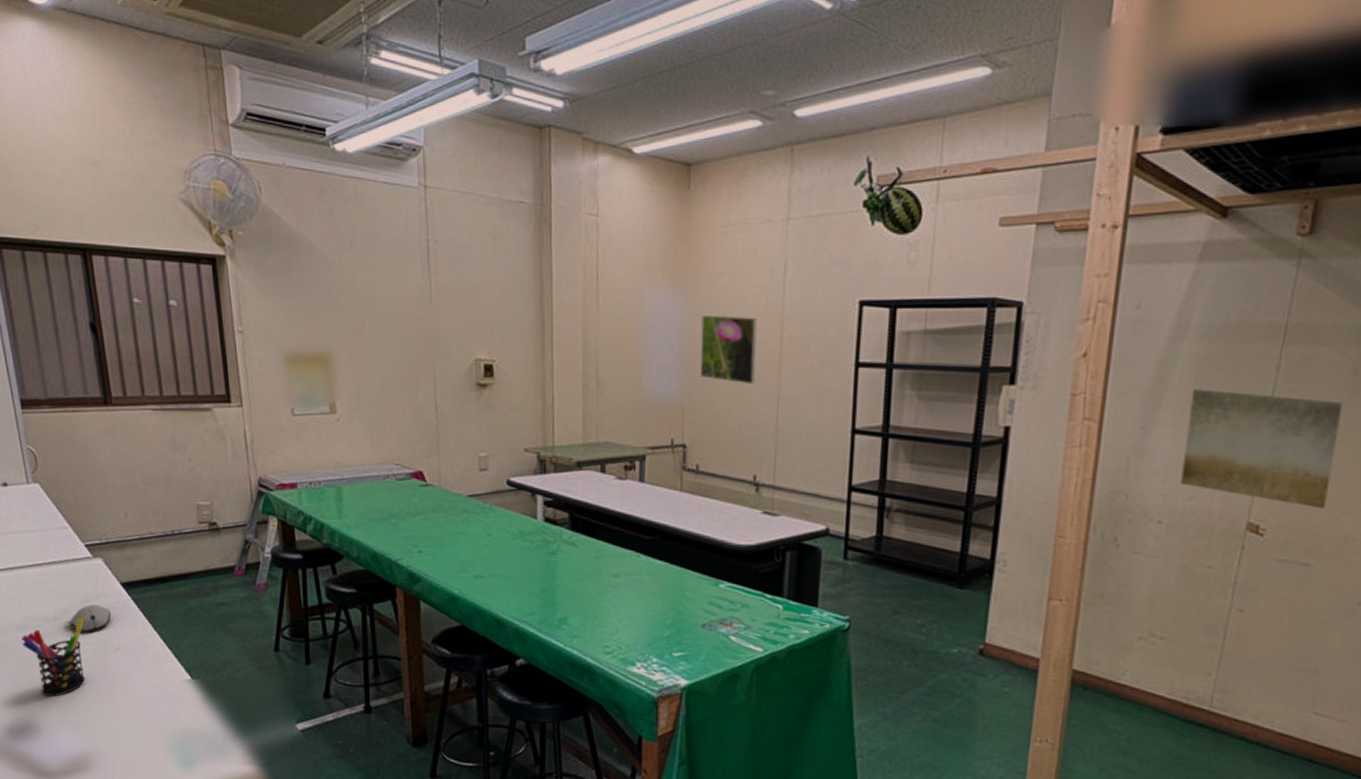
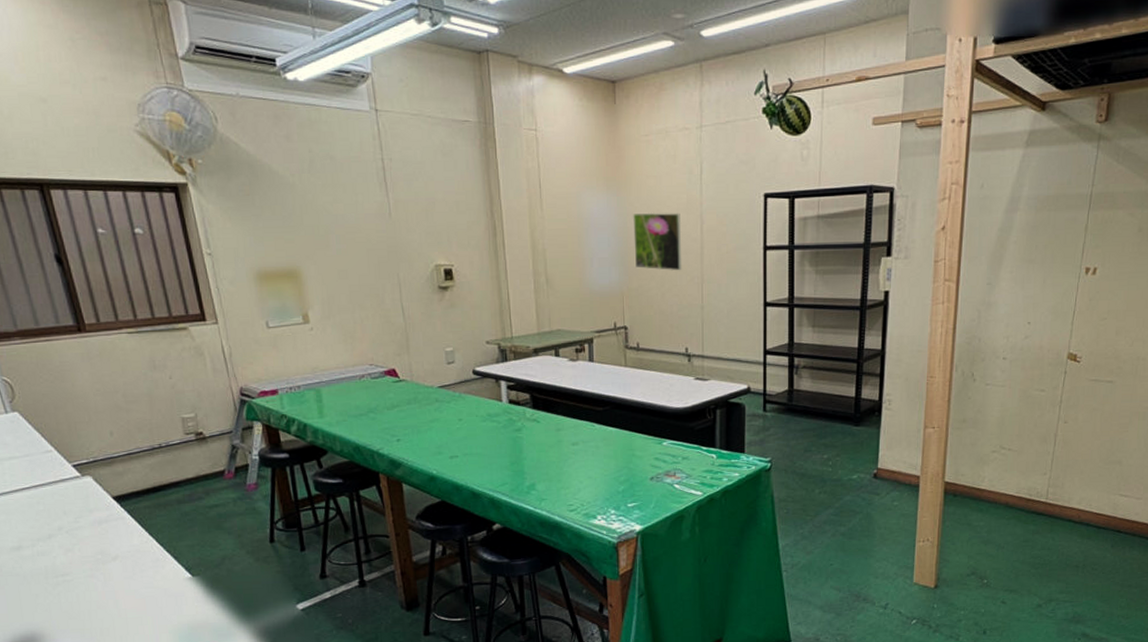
pen holder: present [22,618,85,697] -> none [16,534,86,609]
computer mouse: present [69,604,111,634] -> none [64,519,106,548]
wall art: present [1181,389,1343,510] -> none [1019,250,1133,338]

